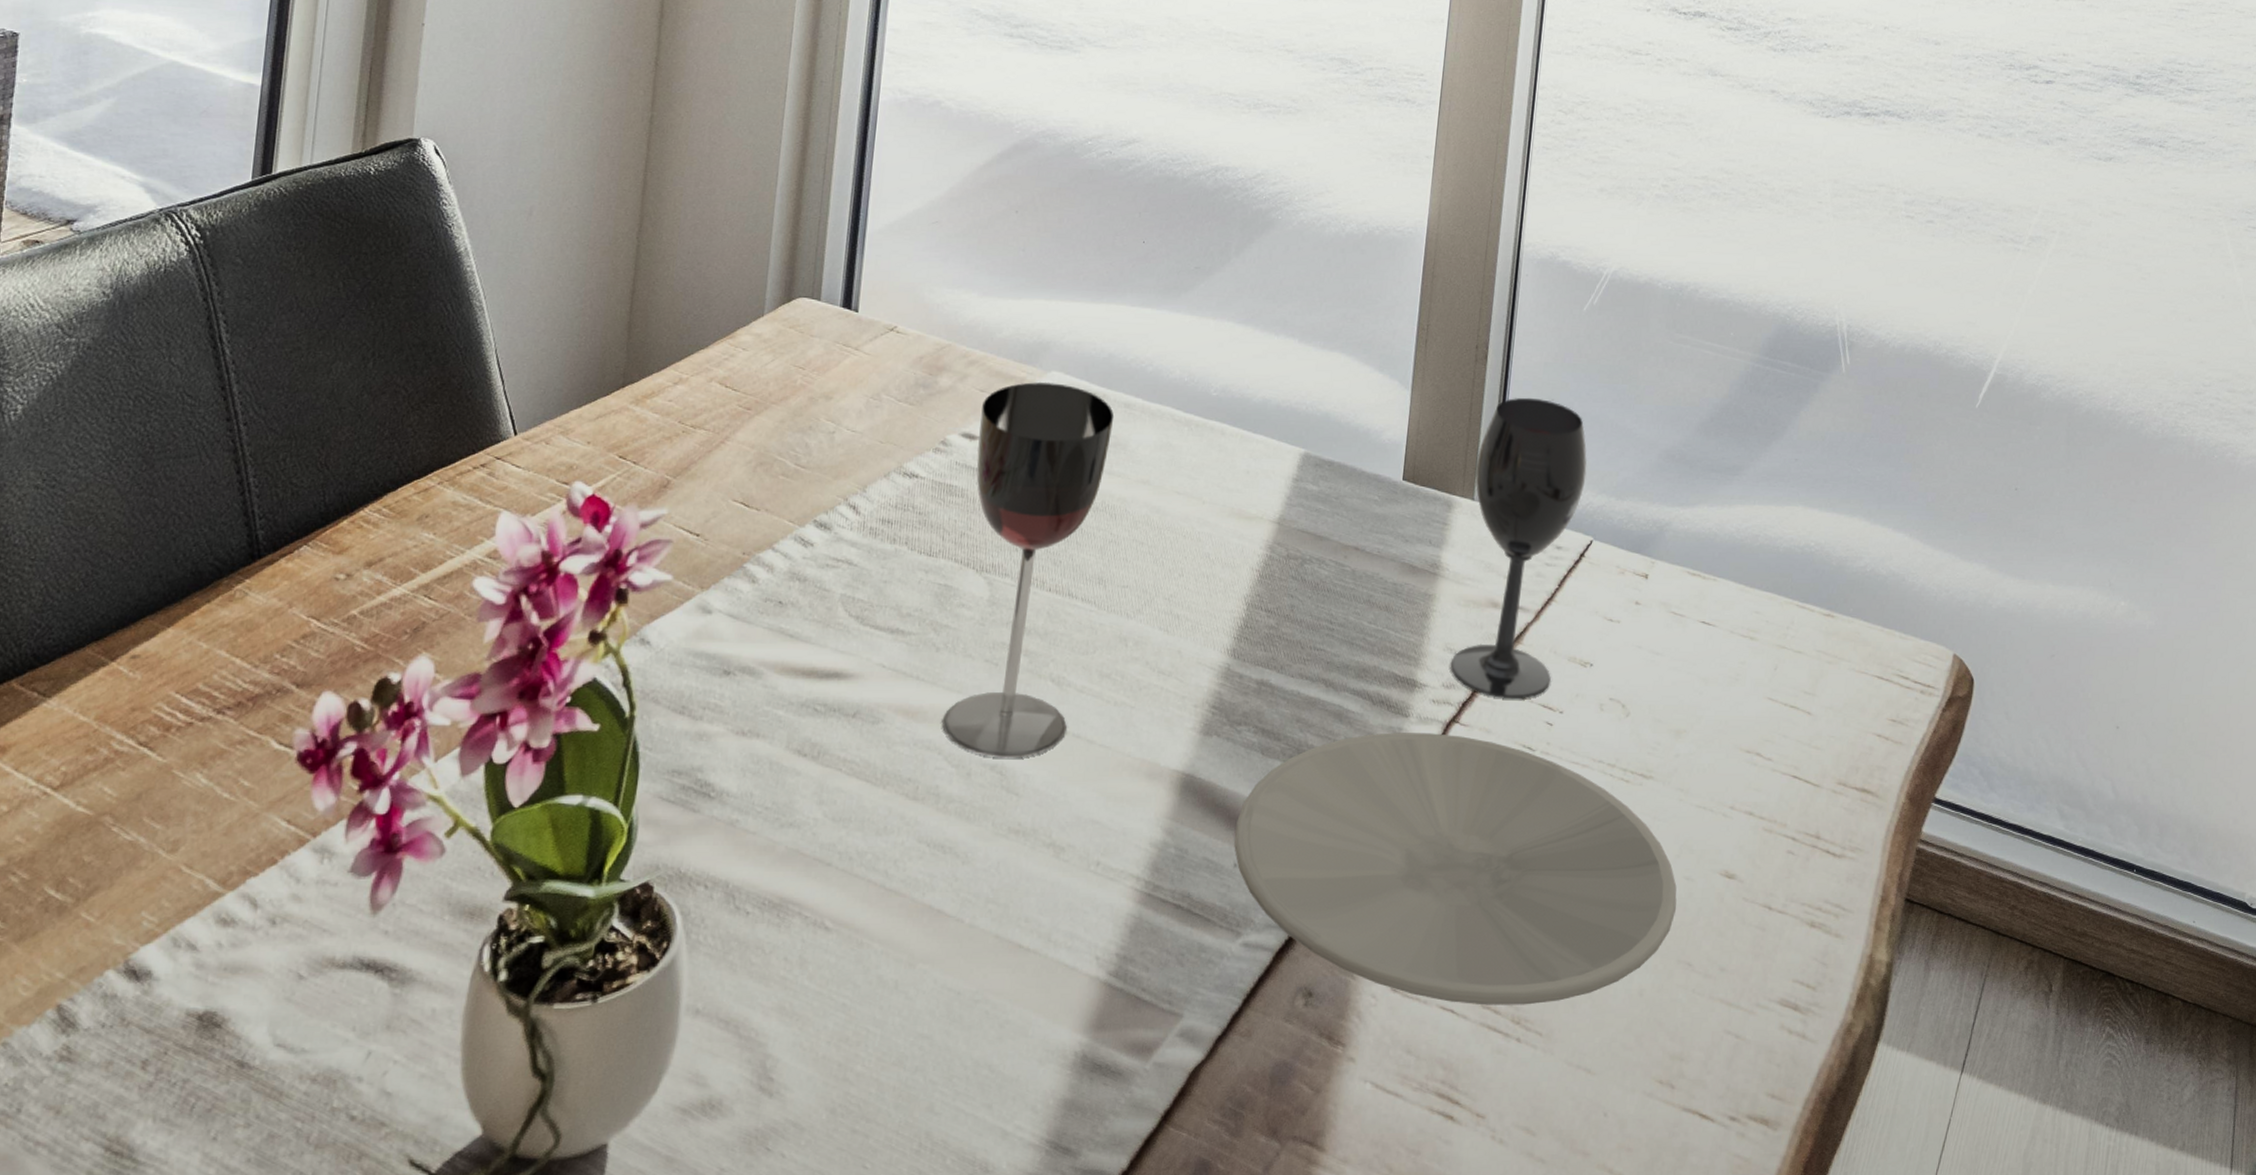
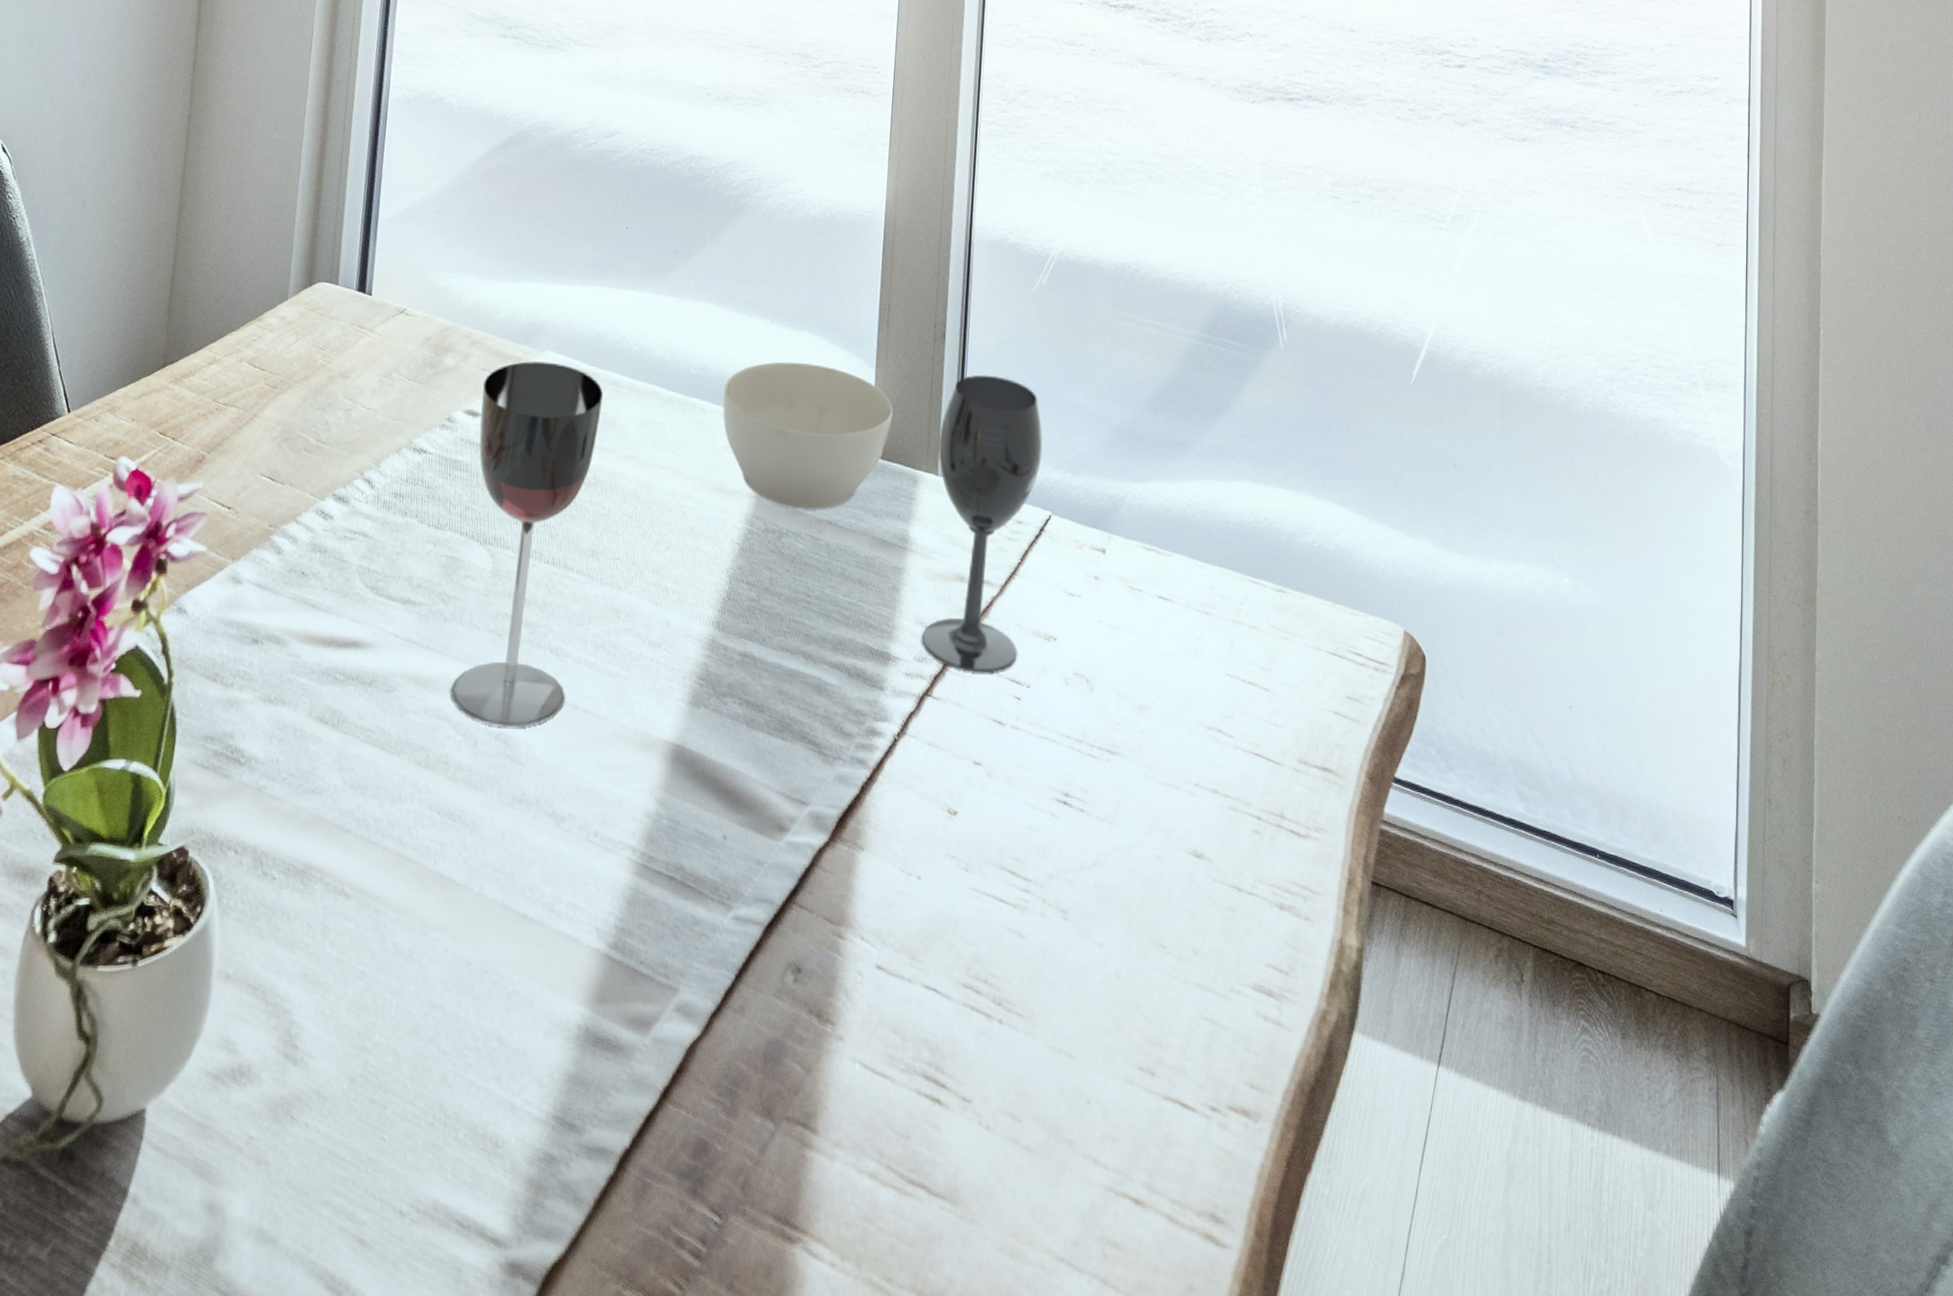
plate: present [1234,733,1677,1006] -> none [723,705,1149,986]
bowl: none [1244,383,1429,535] -> present [722,361,893,509]

